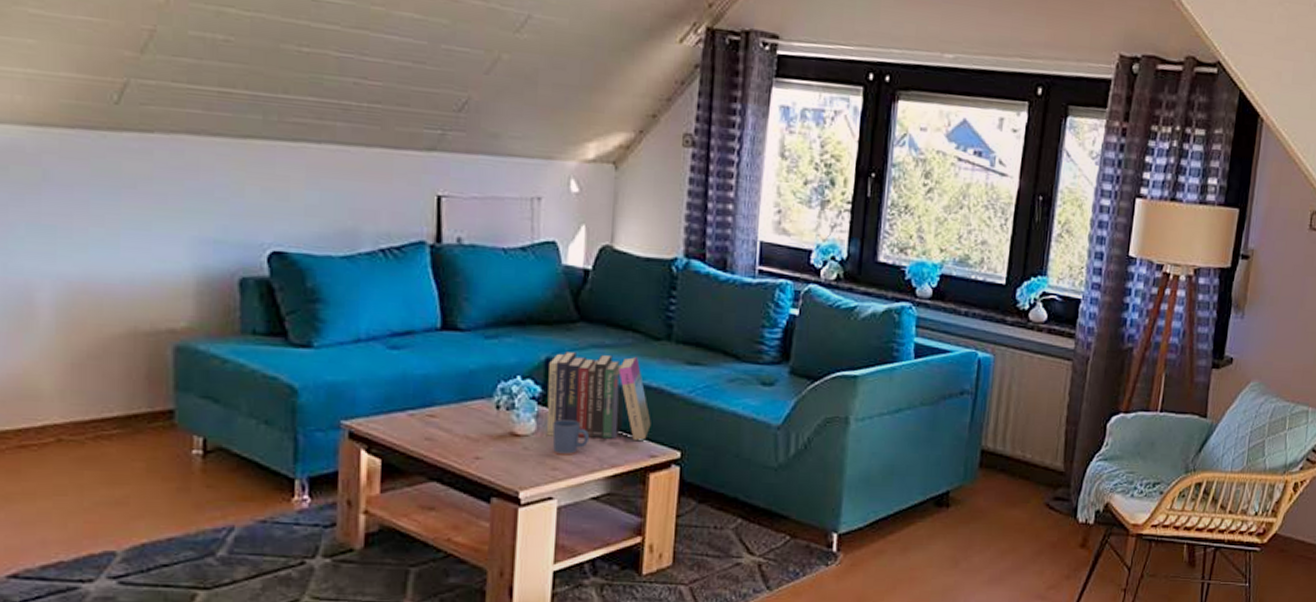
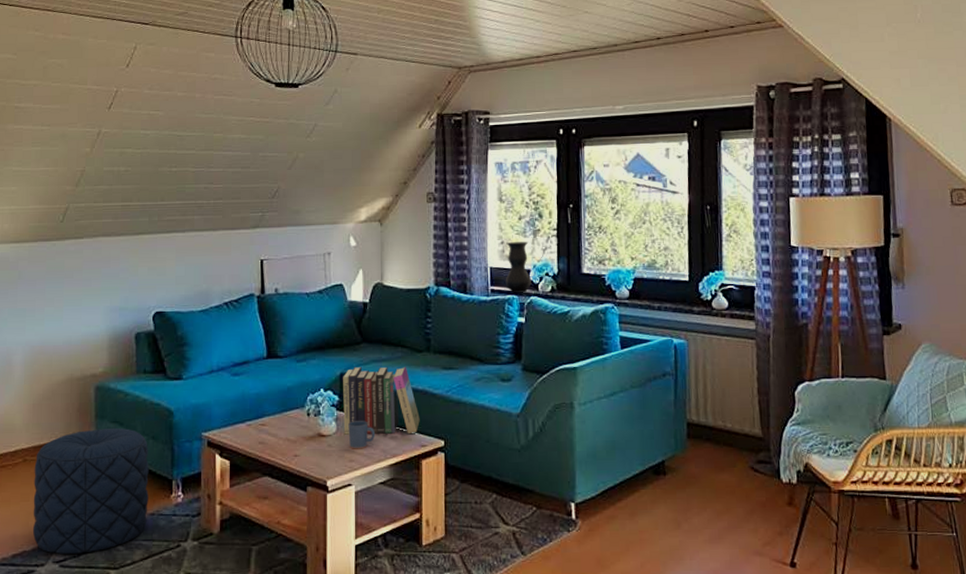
pouf: none [73,404,259,568] -> present [32,427,149,554]
vase: none [778,212,814,279] -> present [505,242,531,293]

